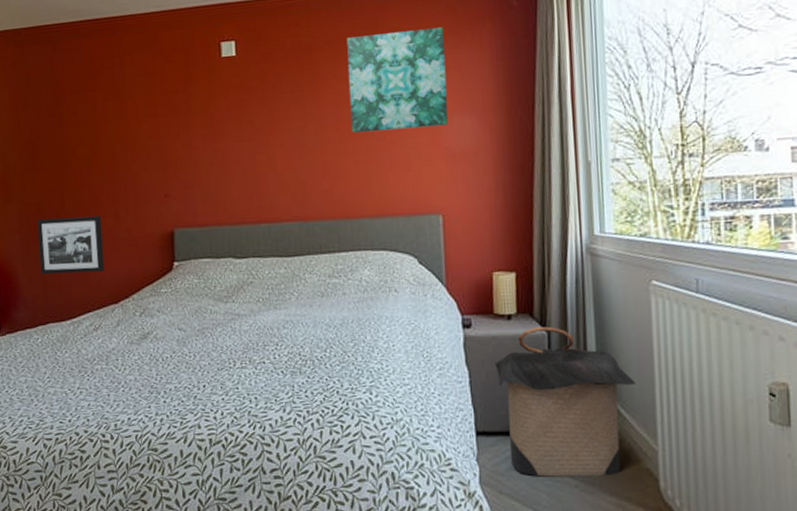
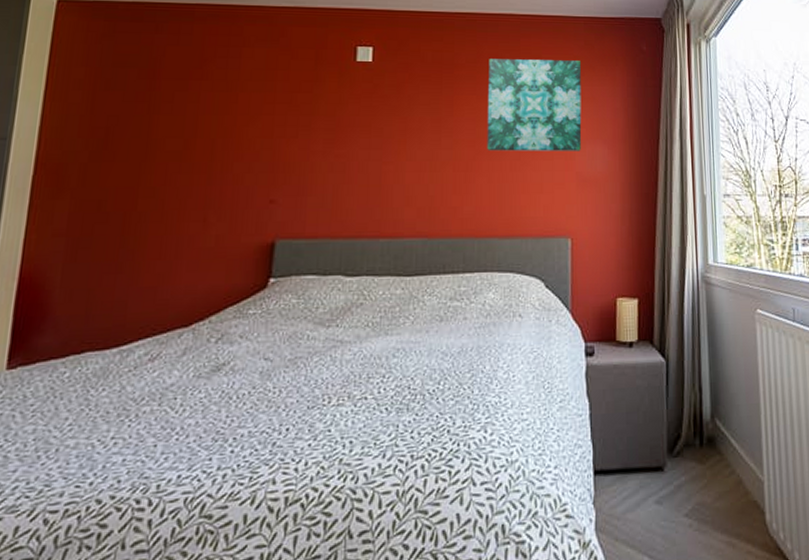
picture frame: present [37,215,105,275] -> none [86,219,183,290]
laundry hamper: present [495,326,636,477] -> none [615,354,744,518]

